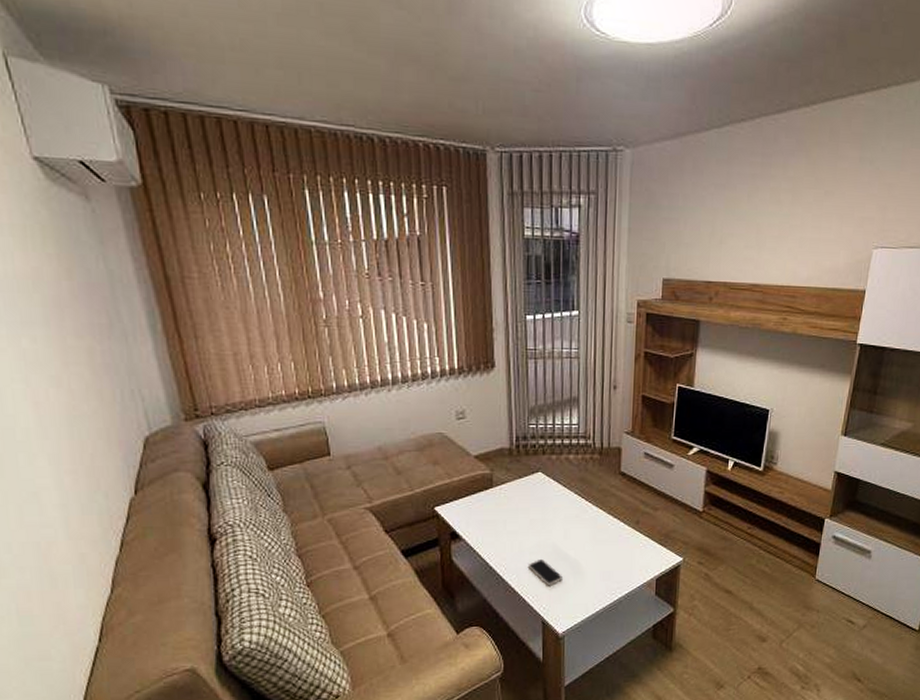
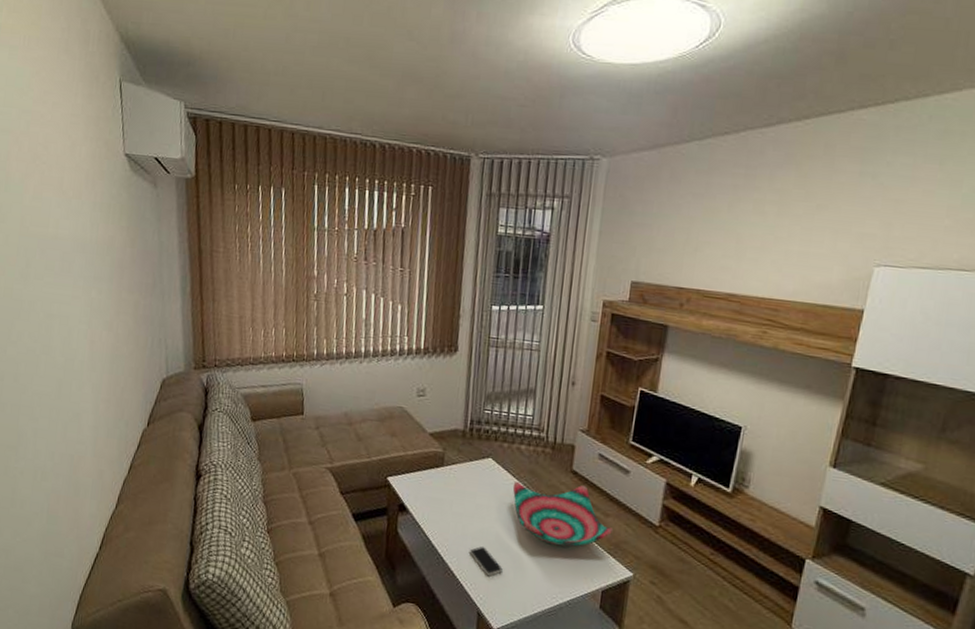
decorative bowl: none [565,485,662,546] -> present [512,481,612,547]

